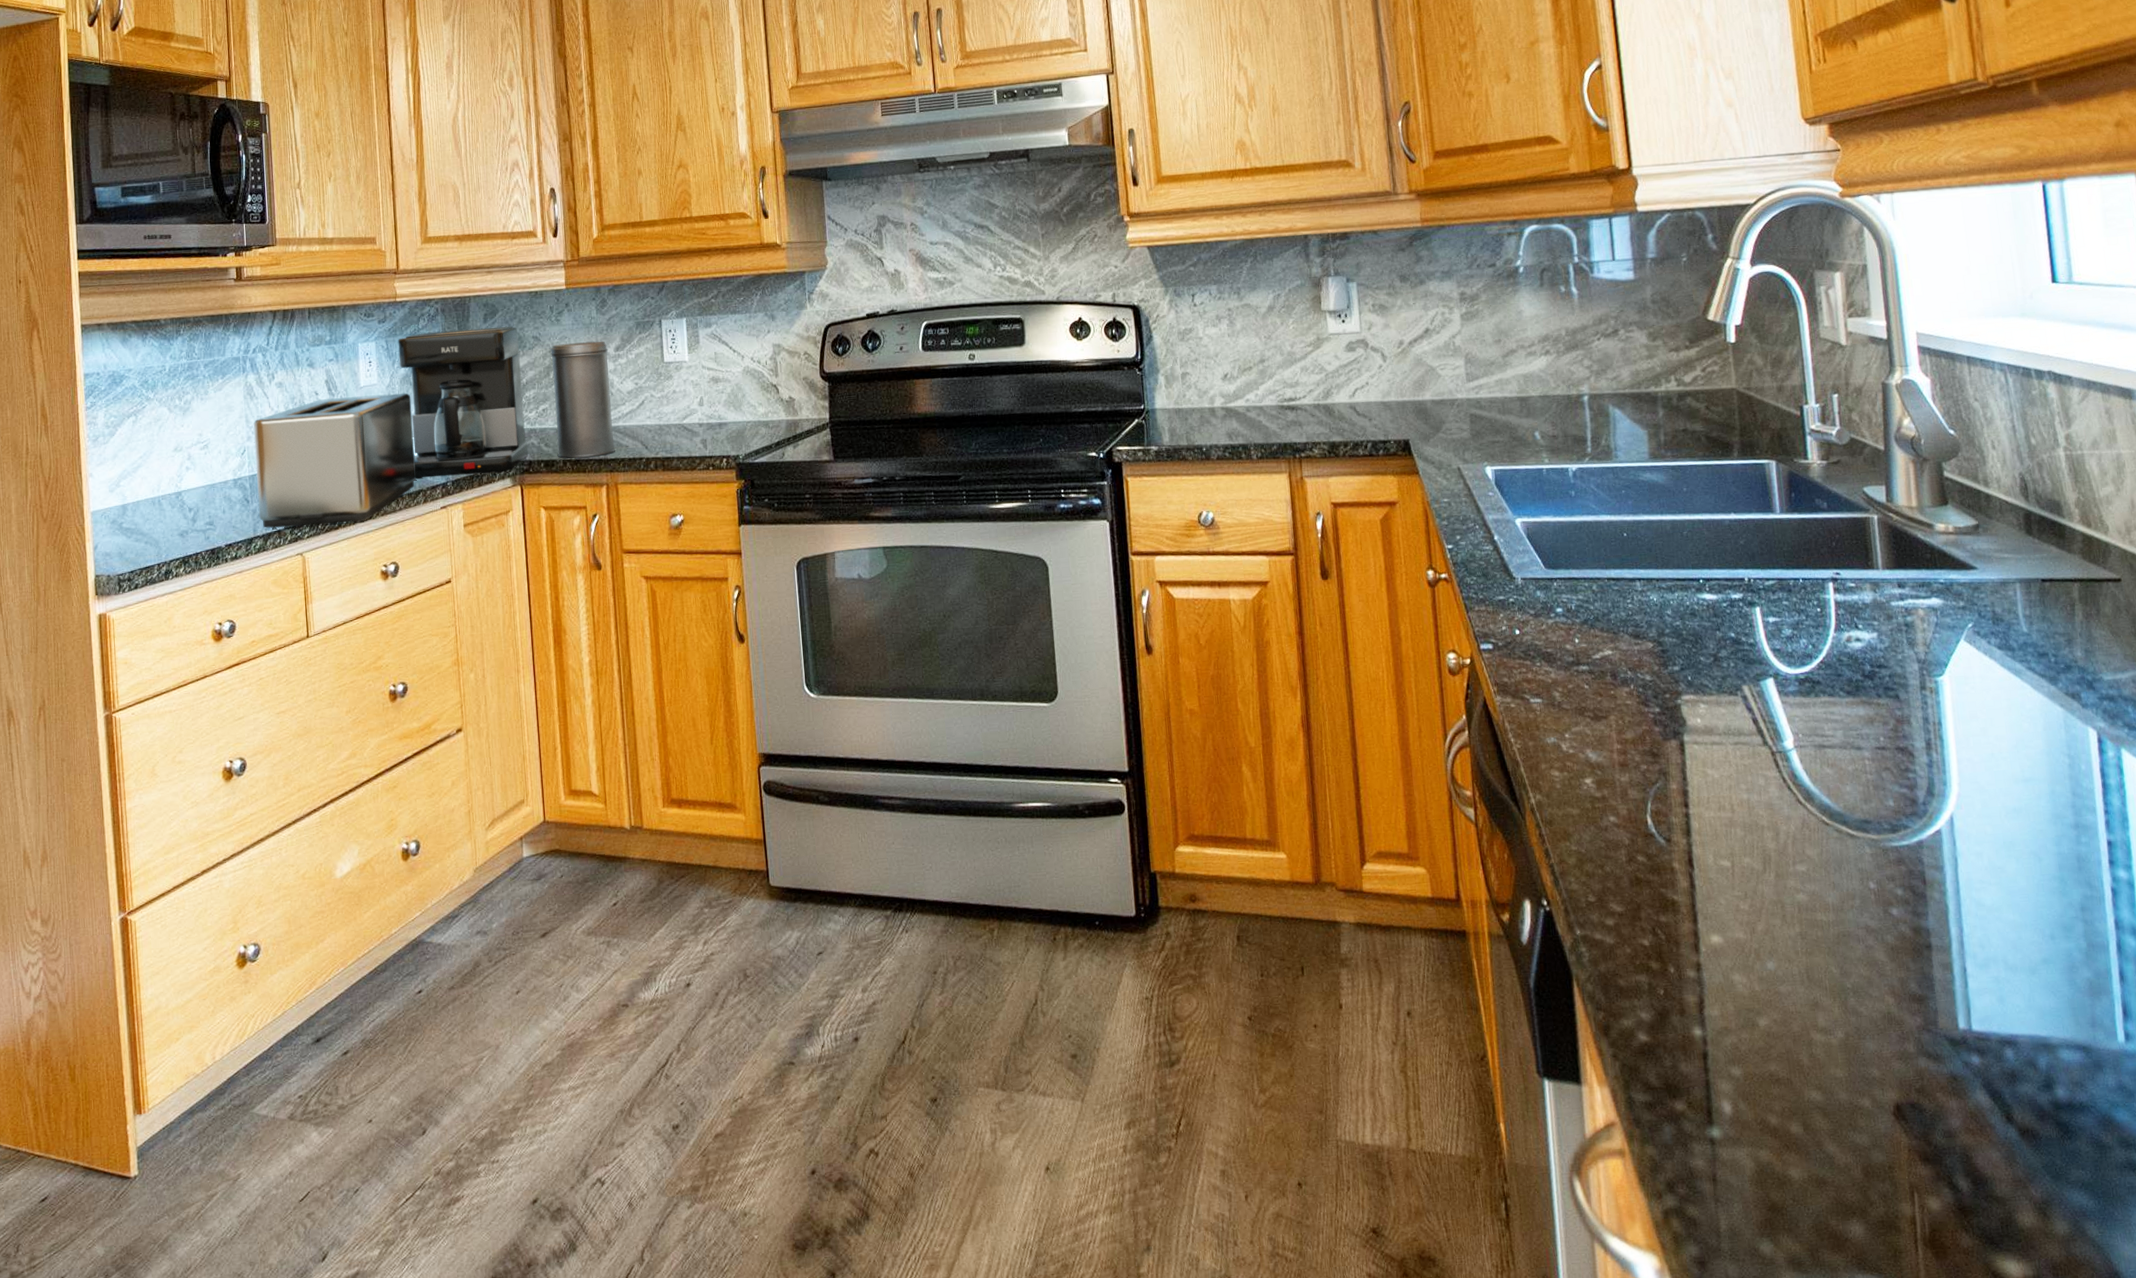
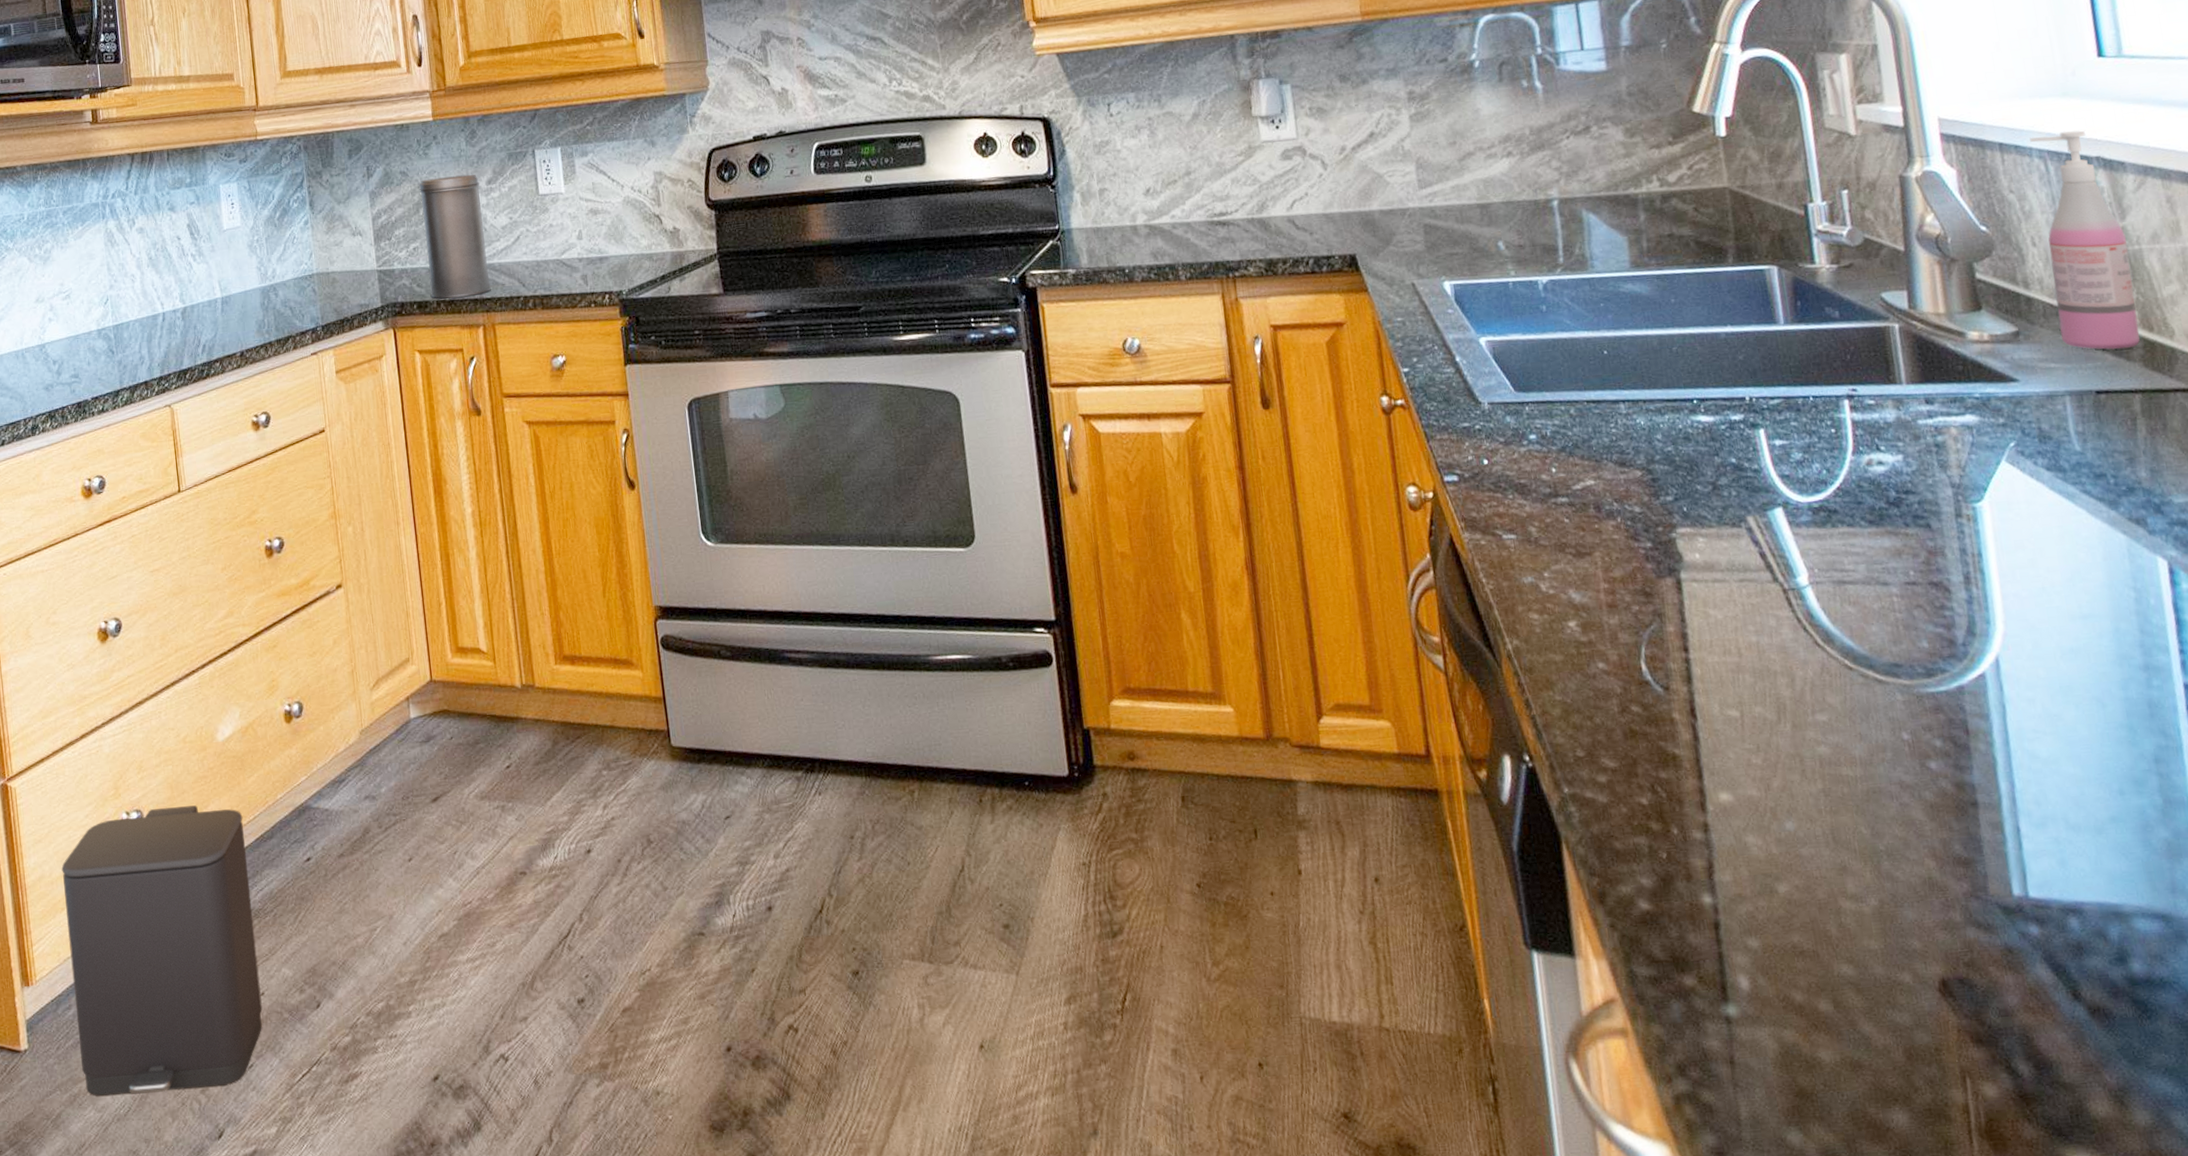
pedal bin: none [178,939,370,1221] -> present [61,805,263,1096]
toaster: present [253,393,417,528] -> none [115,235,285,380]
coffee maker: present [398,326,528,479] -> none [260,161,400,324]
soap dispenser: none [1993,347,2080,543] -> present [2029,130,2140,350]

